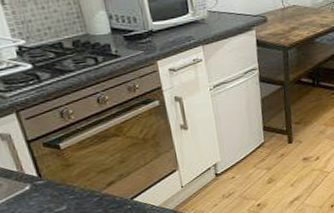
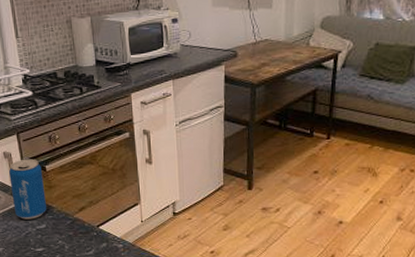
beverage can: none [10,137,66,205] -> present [9,159,46,220]

